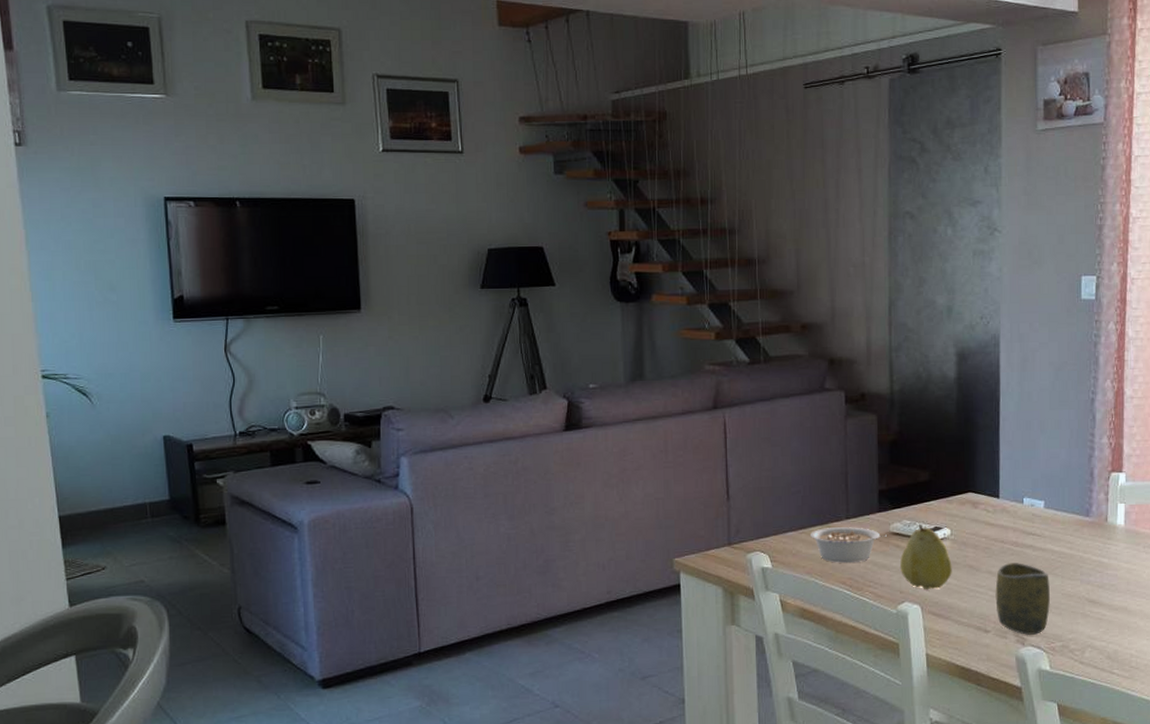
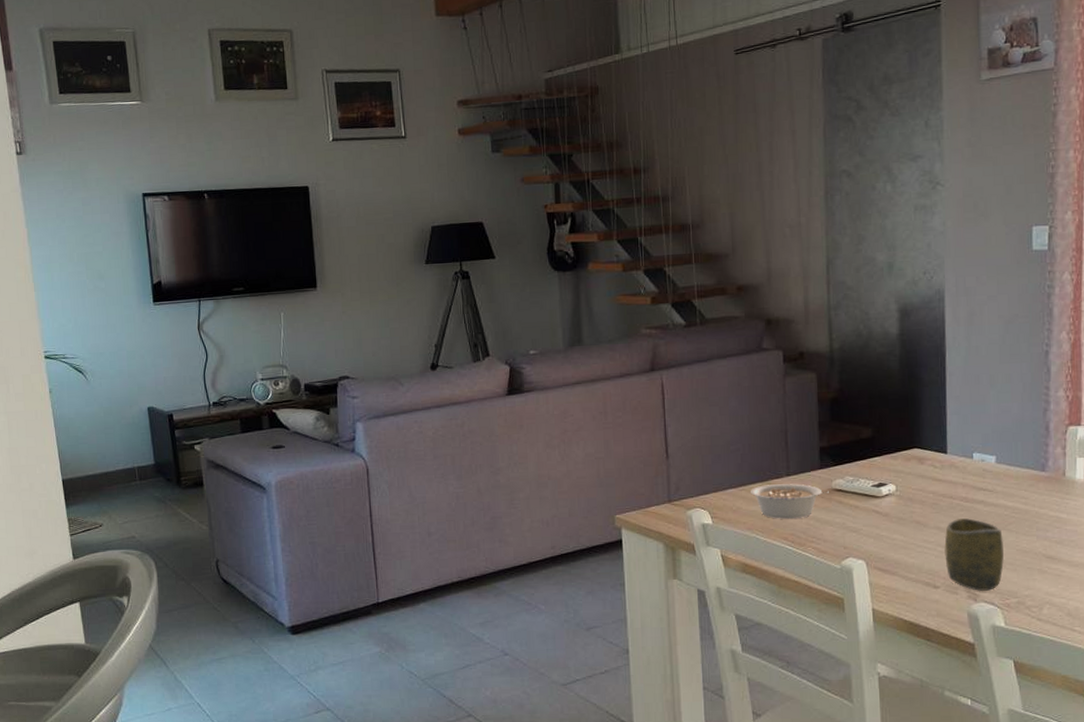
fruit: present [900,523,952,590] -> none [843,480,898,546]

